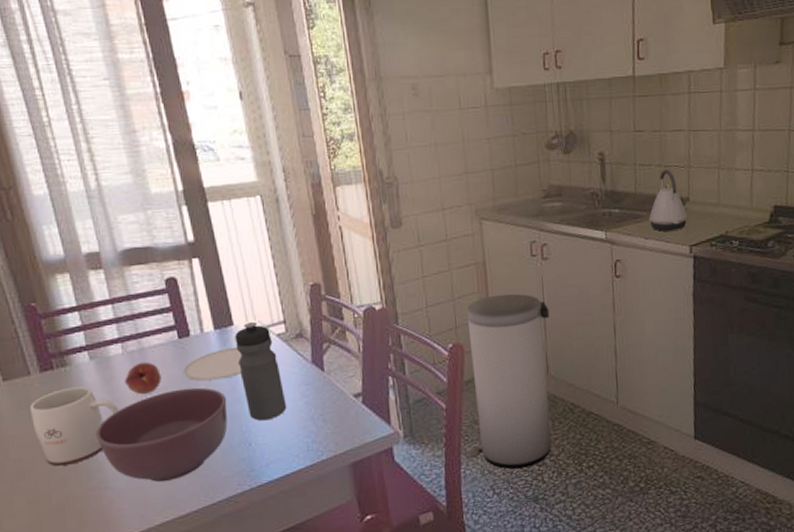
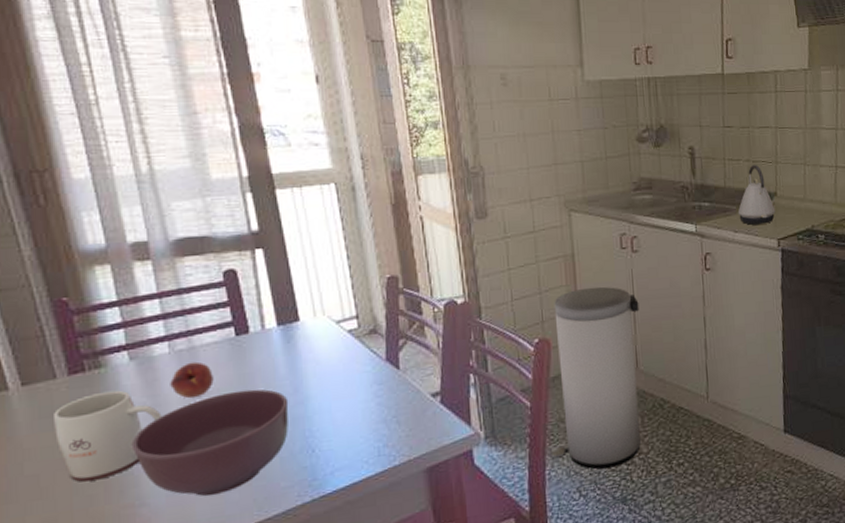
plate: present [182,347,243,381] -> none [238,344,309,382]
water bottle: present [235,322,287,421] -> none [301,317,357,425]

